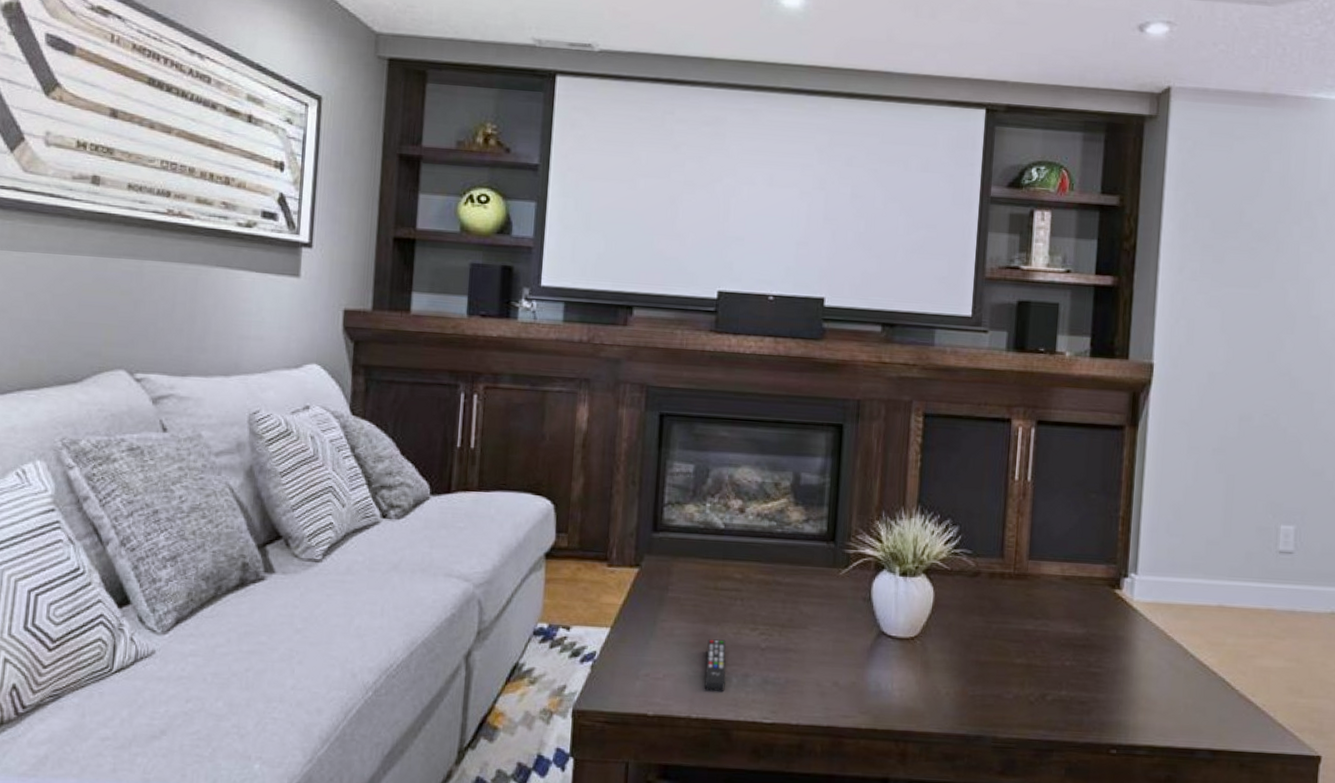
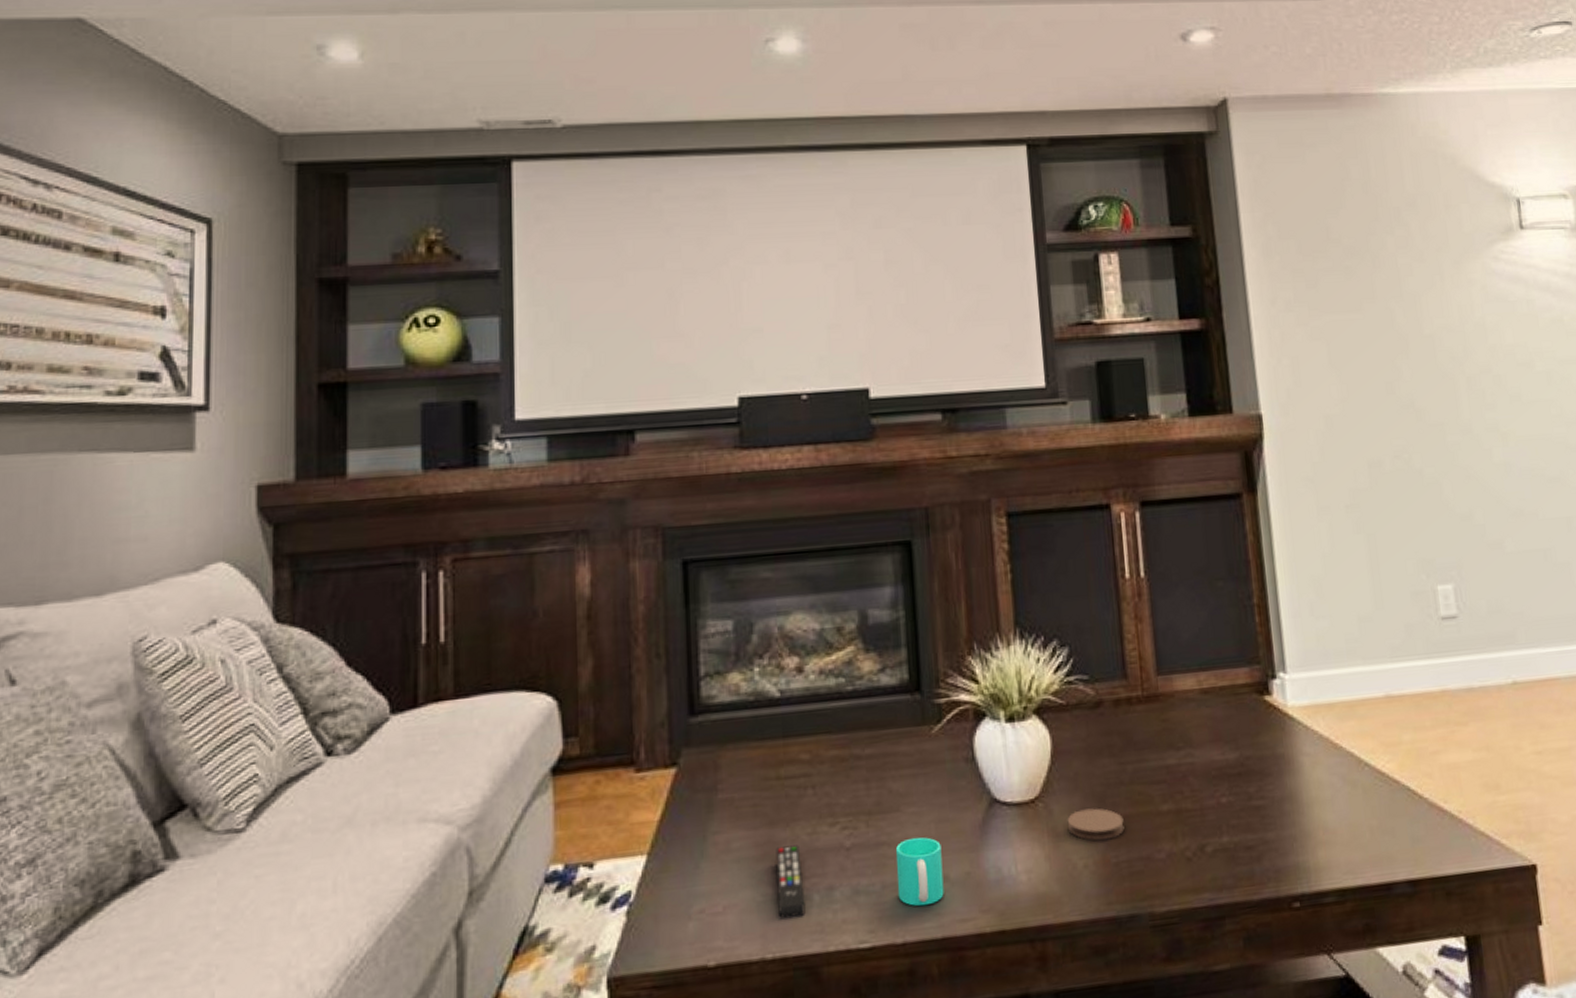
cup: none [797,649,836,701] -> present [895,837,944,907]
coaster: none [937,651,983,677] -> present [1067,808,1125,840]

